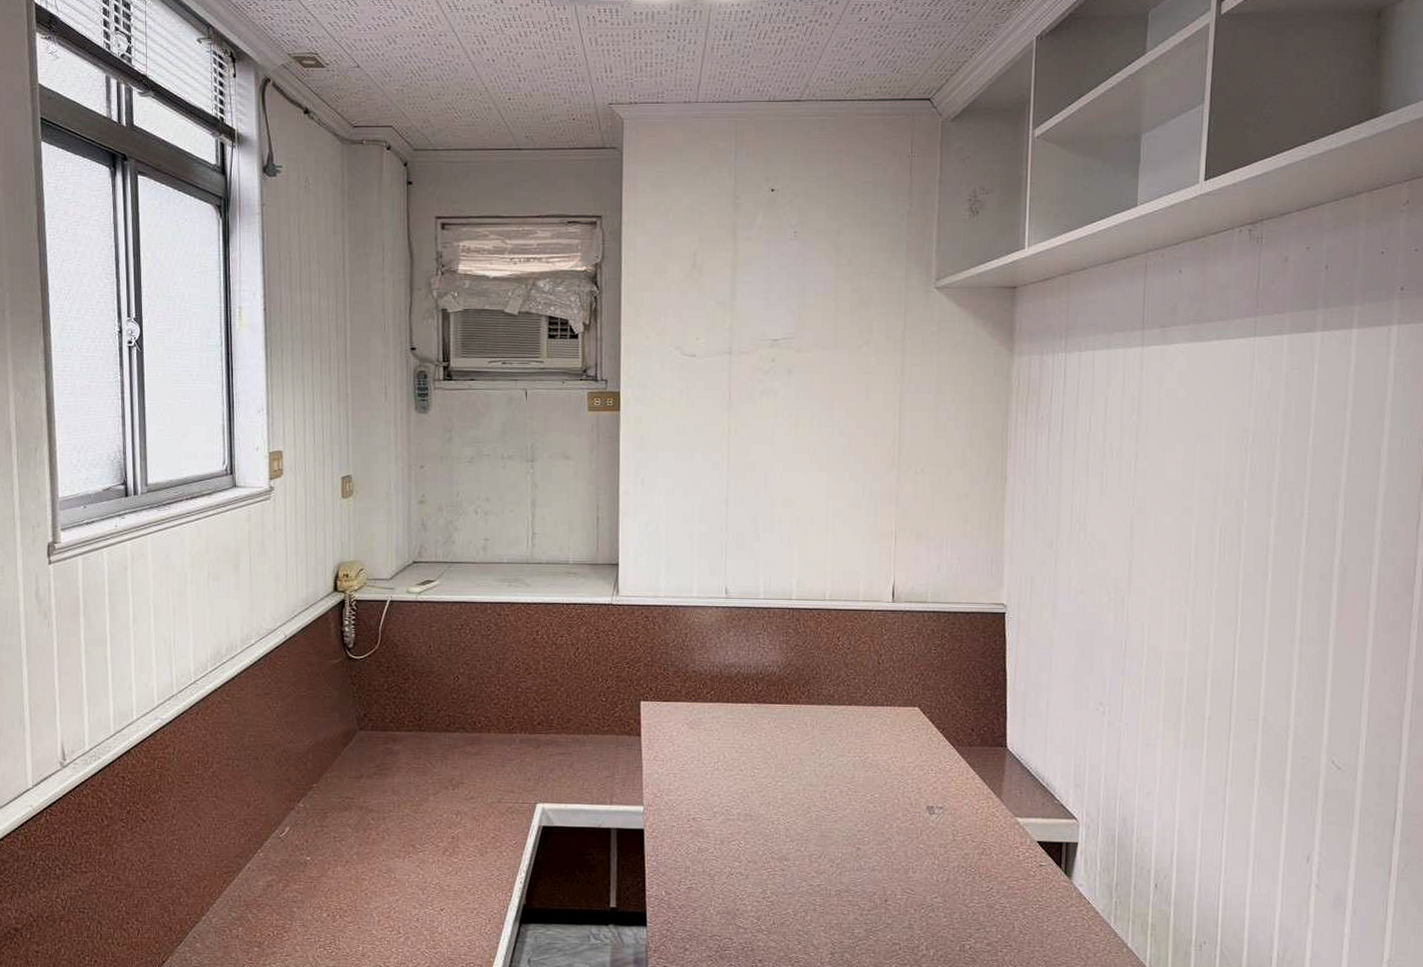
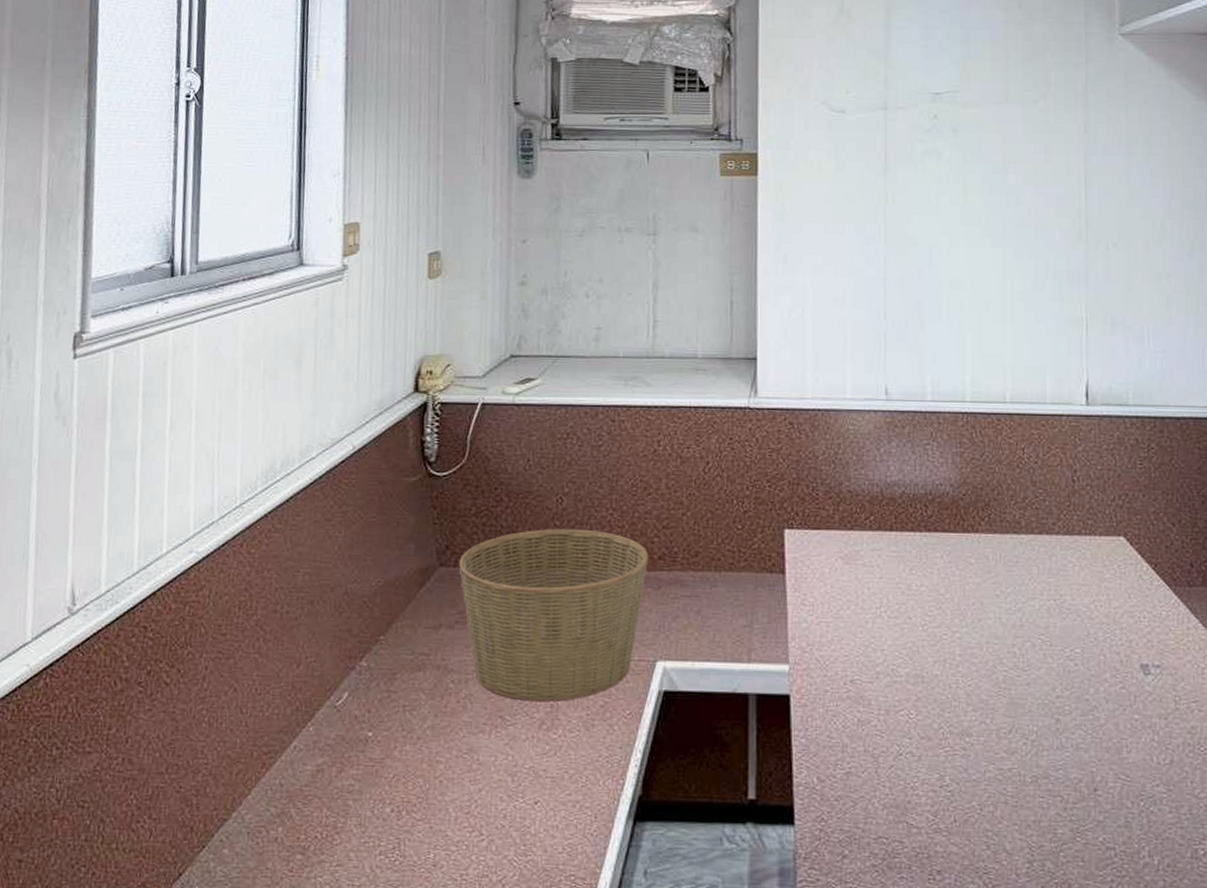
basket: none [375,700,530,835] -> present [459,528,649,702]

